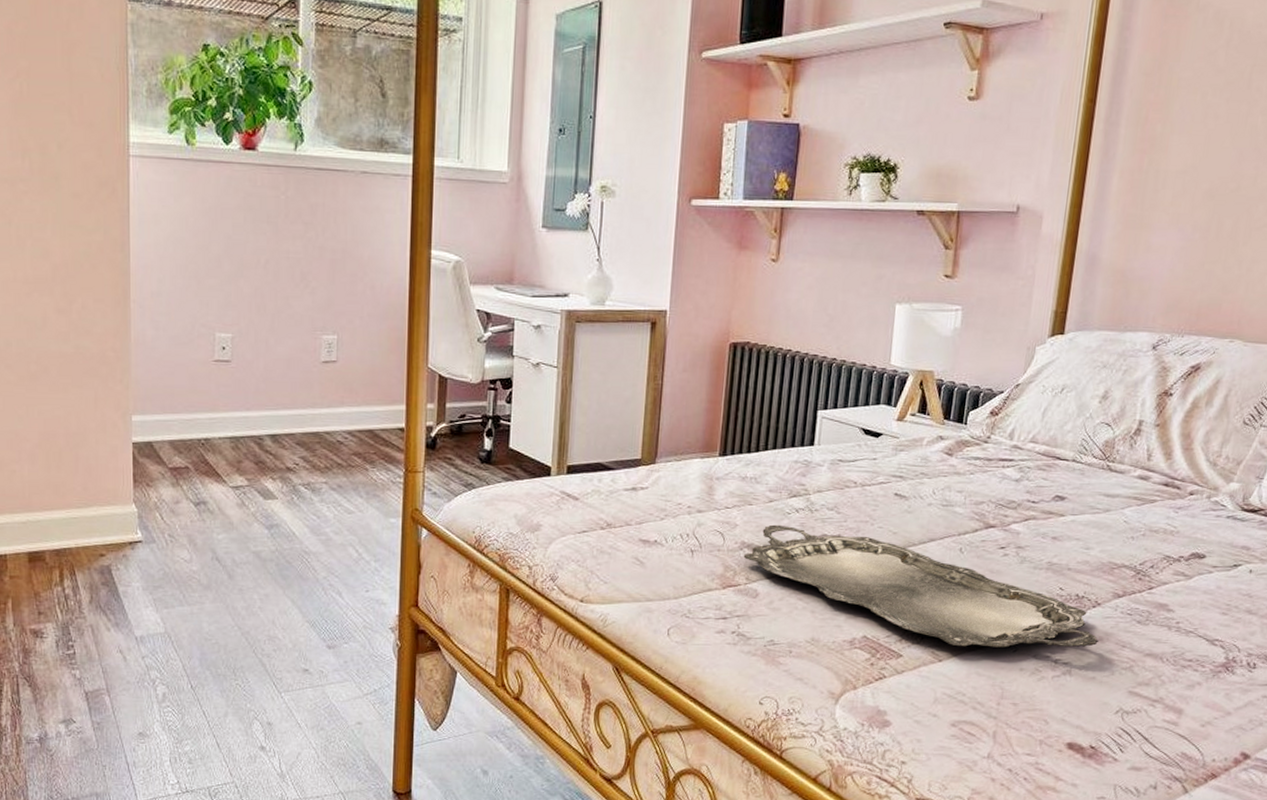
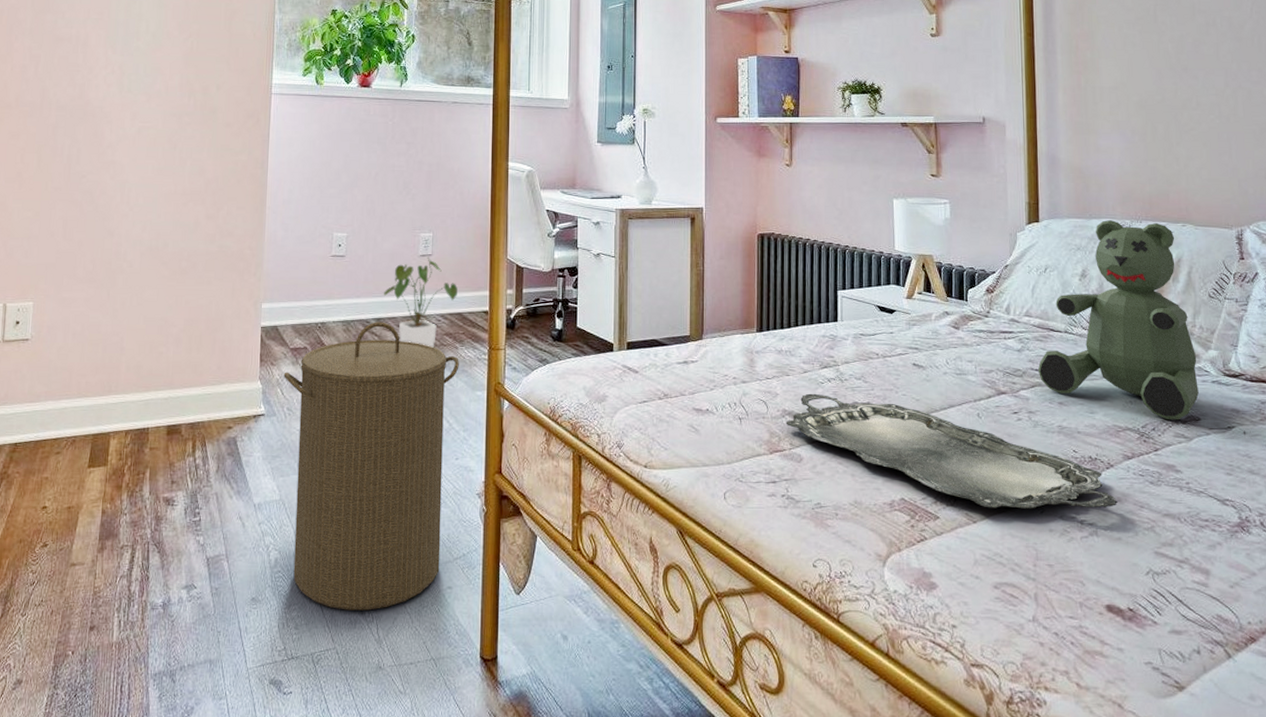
laundry hamper: none [162,438,370,746] -> present [284,322,459,611]
house plant: none [279,363,368,469] -> present [384,256,457,348]
teddy bear: none [1034,333,1218,558] -> present [1037,220,1199,420]

